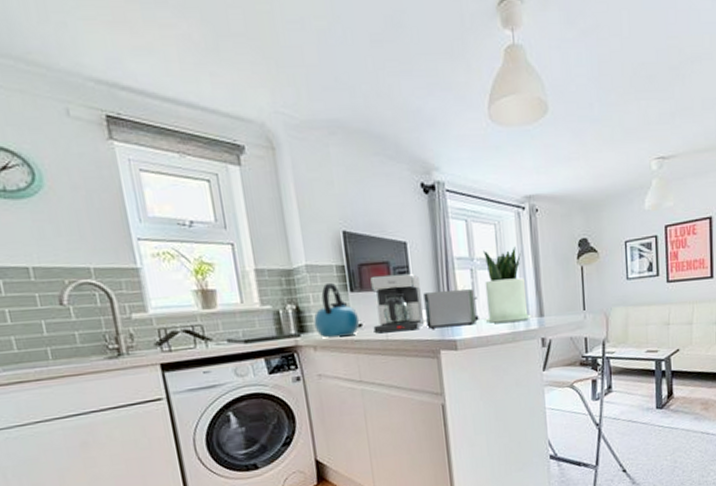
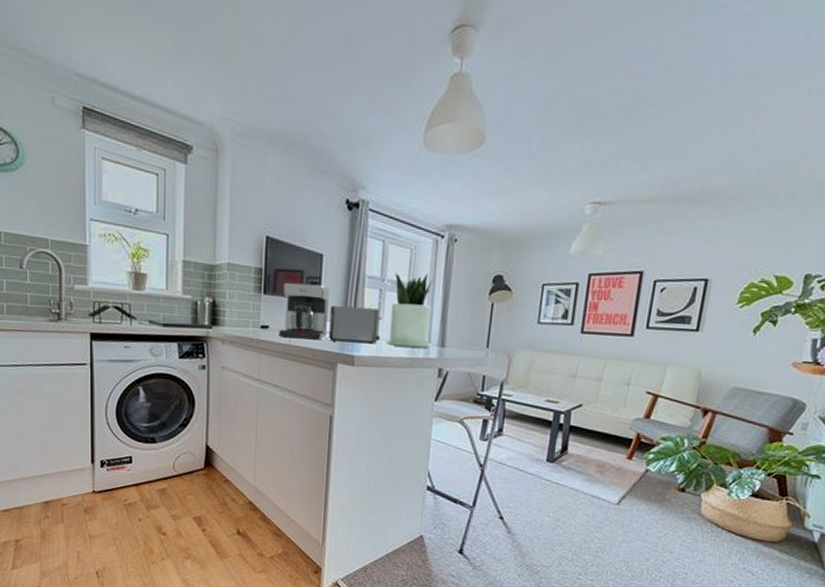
kettle: present [313,282,360,339] -> none [226,282,268,336]

